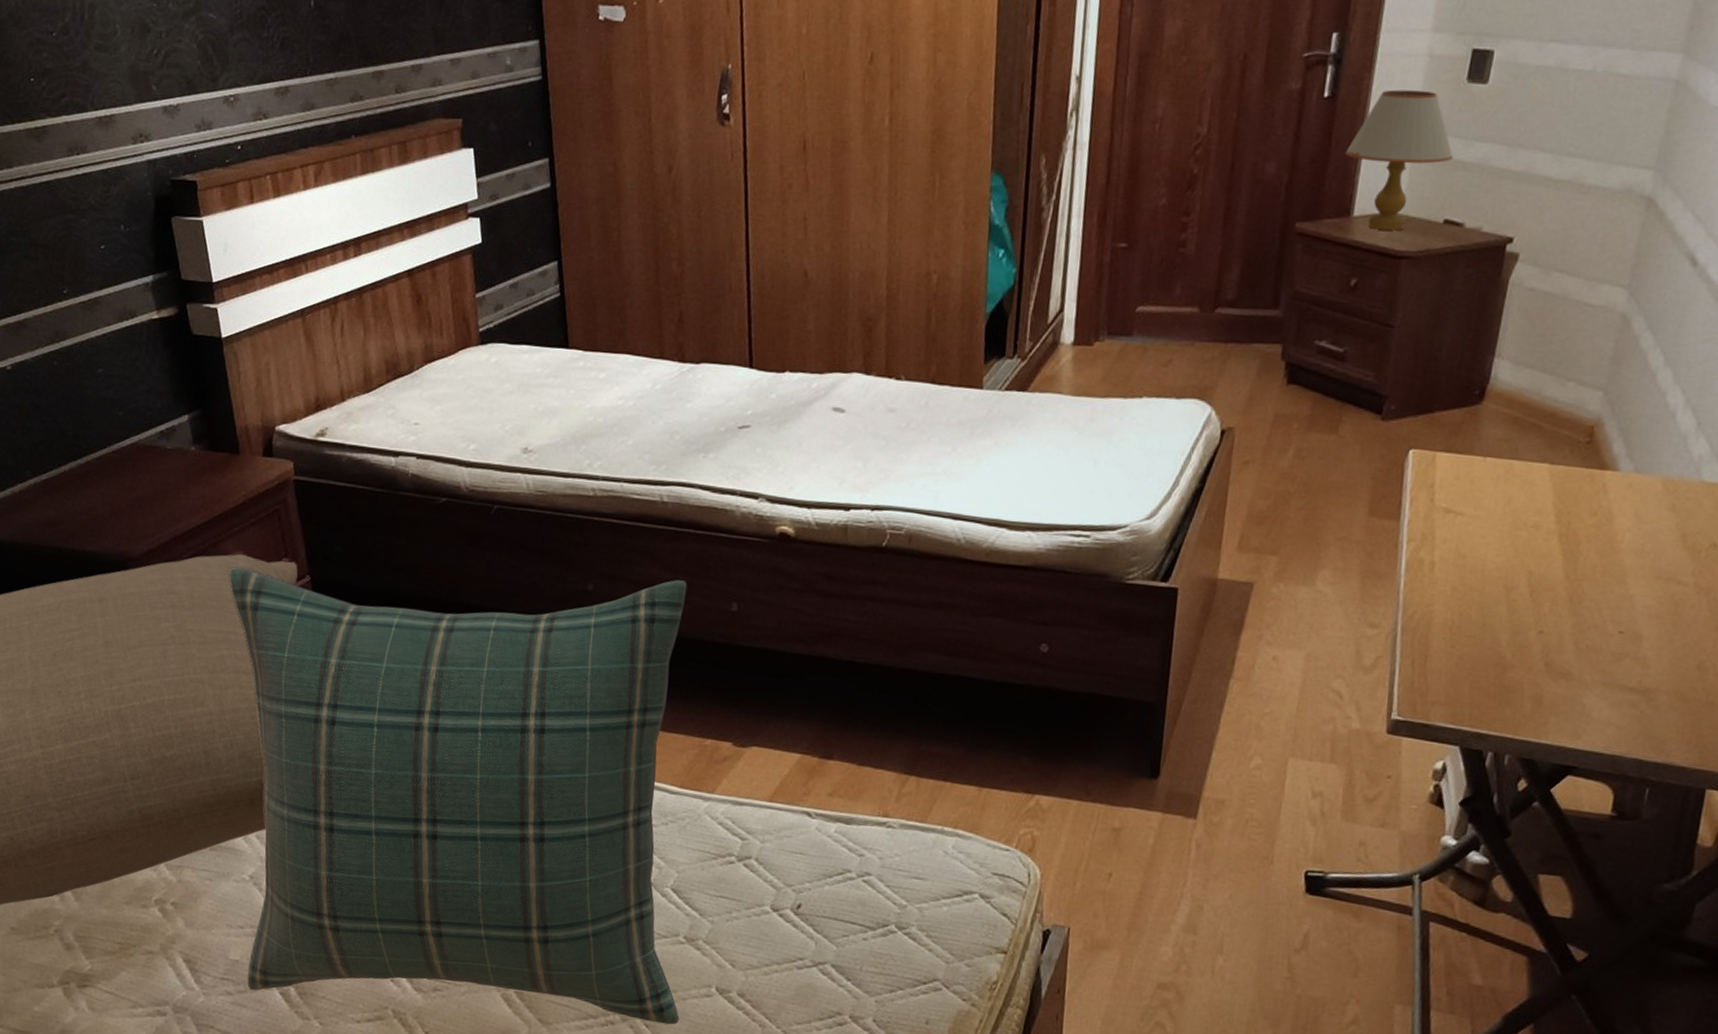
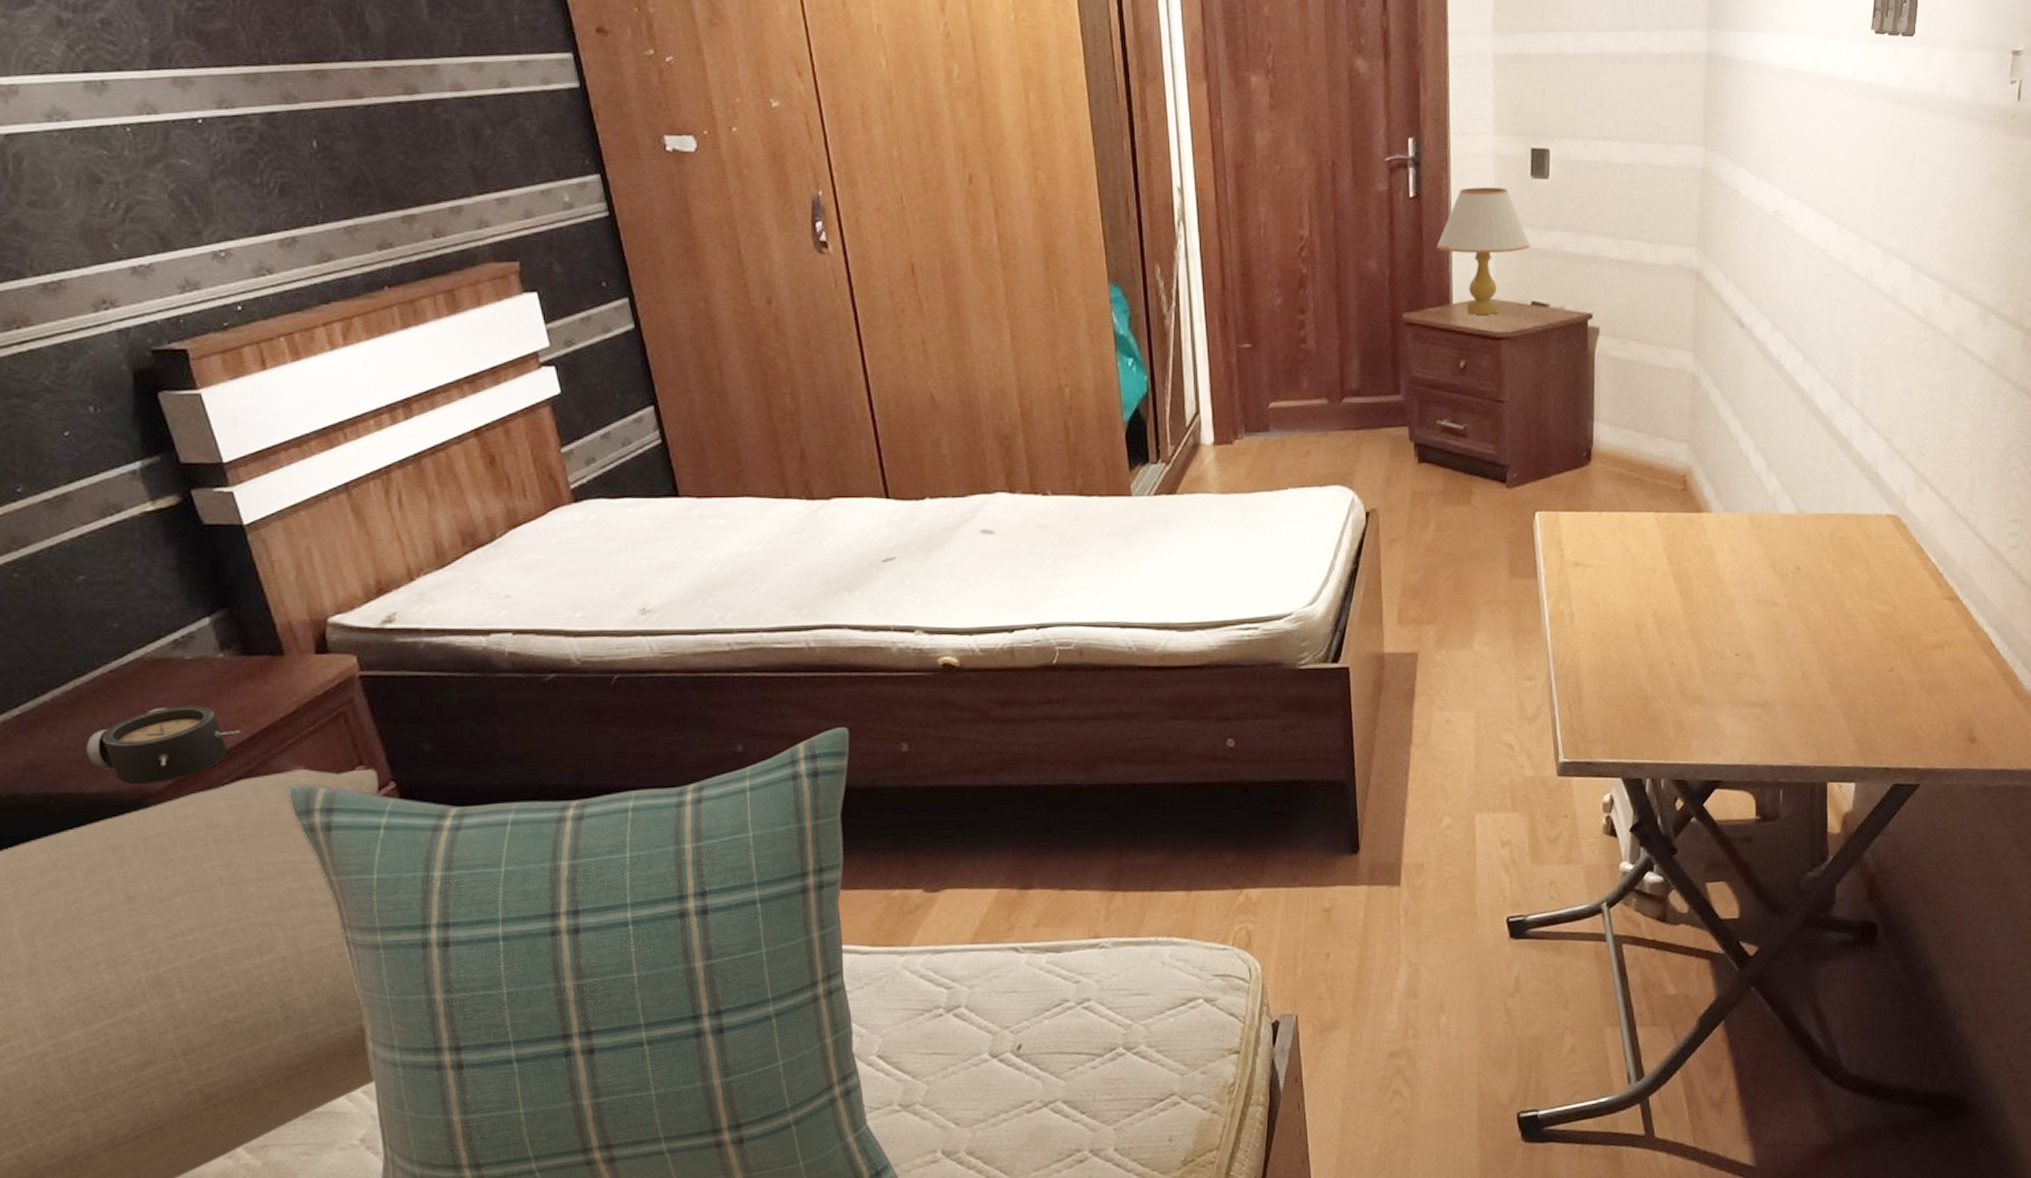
alarm clock: none [89,487,201,551] -> present [86,705,241,785]

